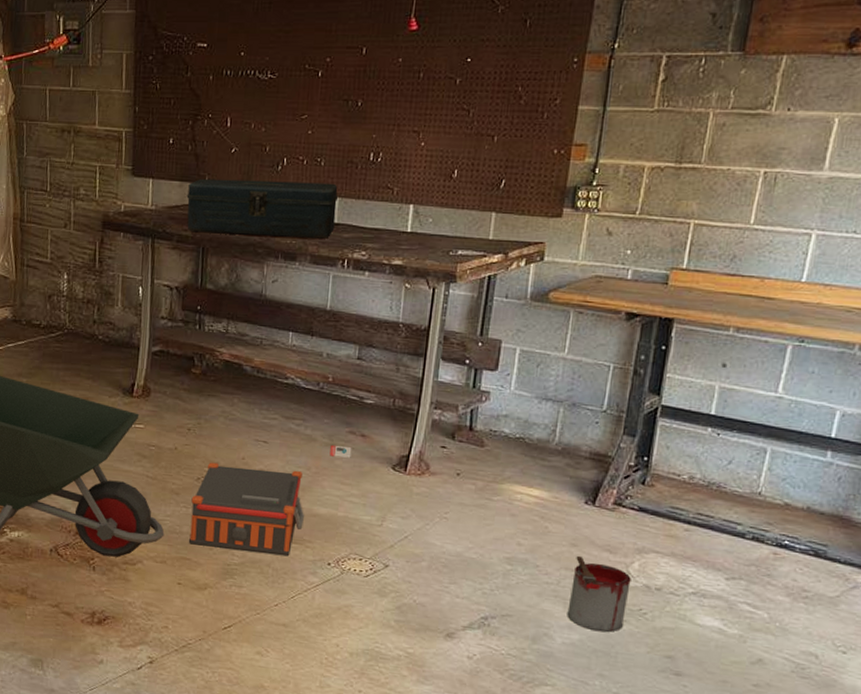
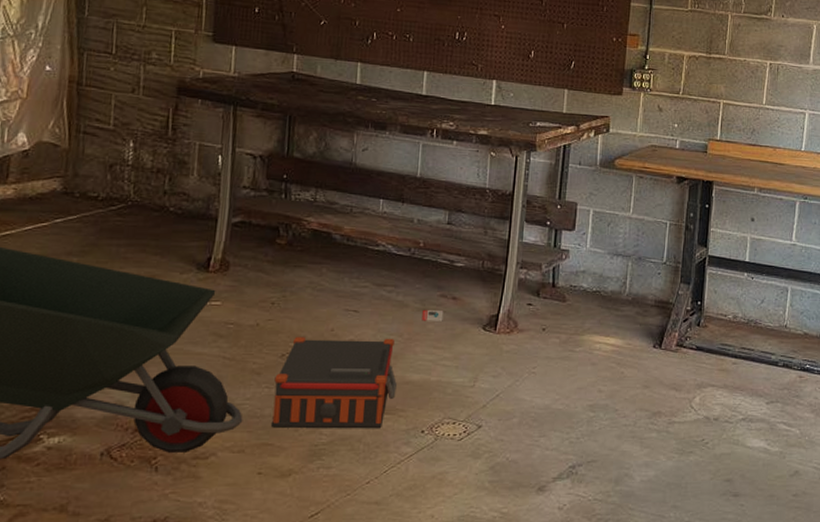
toolbox: present [186,178,339,240] -> none [272,48,427,111]
paint can: present [567,555,631,632] -> none [643,396,694,466]

